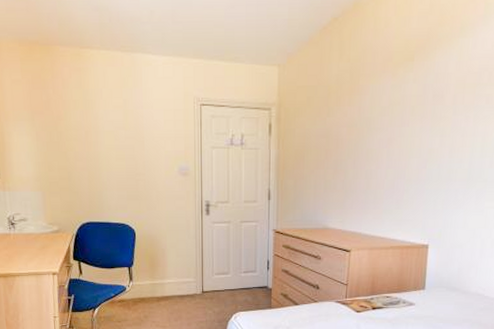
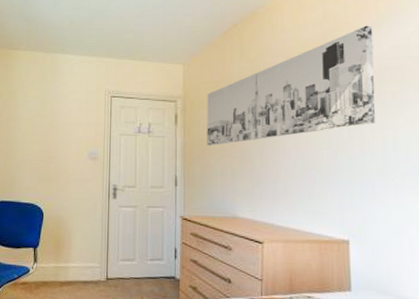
wall art: none [301,19,479,157] -> present [207,25,376,146]

